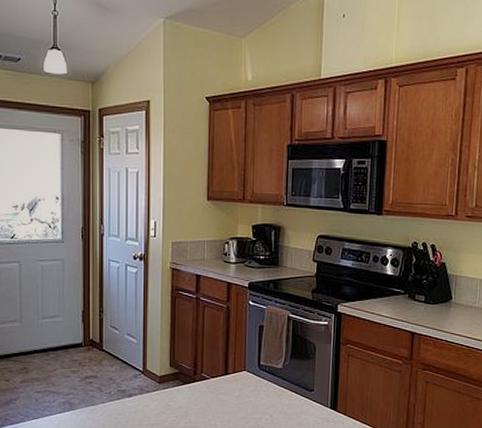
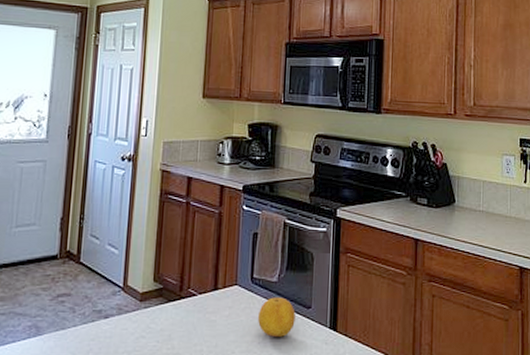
fruit: none [265,381,299,415] -> present [258,297,296,337]

